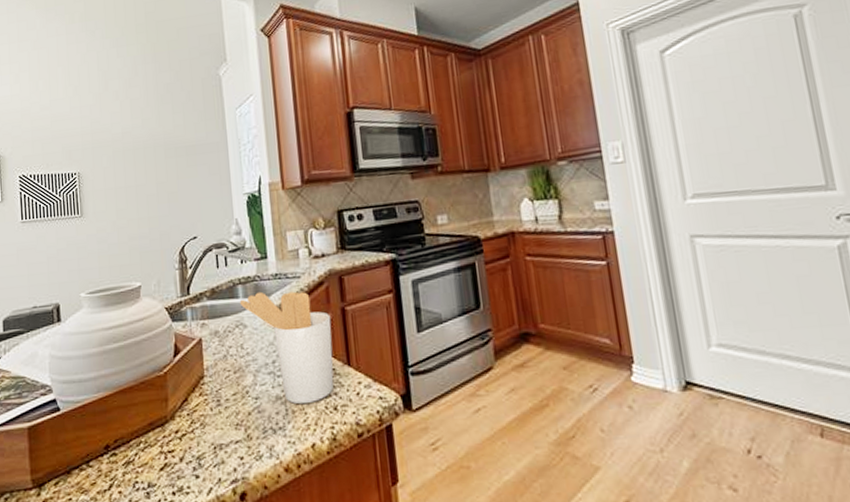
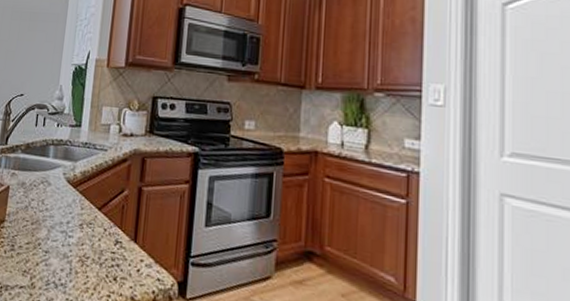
utensil holder: present [239,291,335,405] -> none [49,155,128,269]

